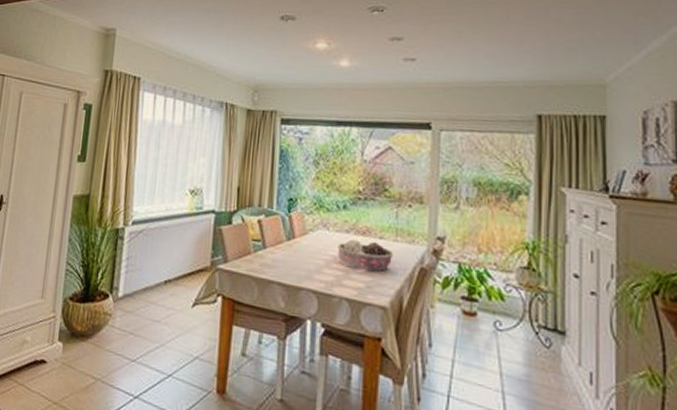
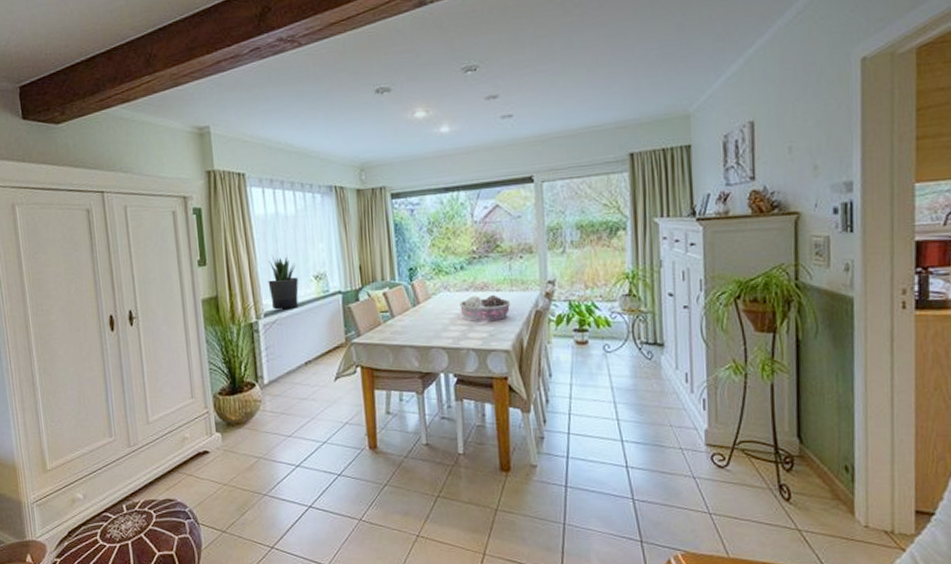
planter: none [142,161,173,221] -> present [268,255,299,310]

